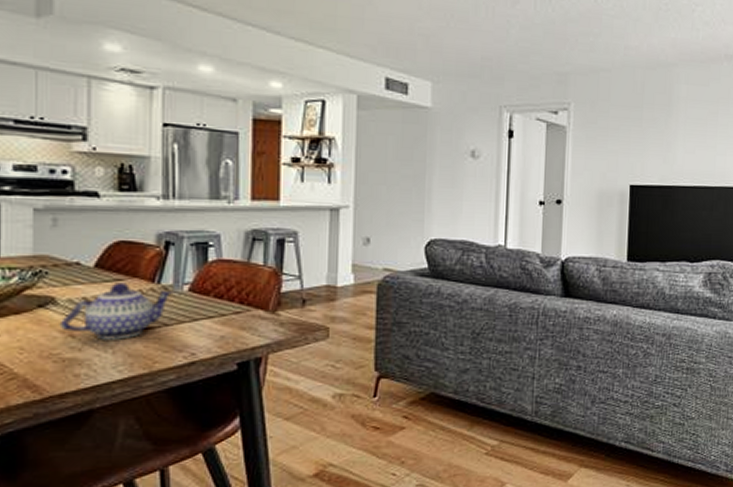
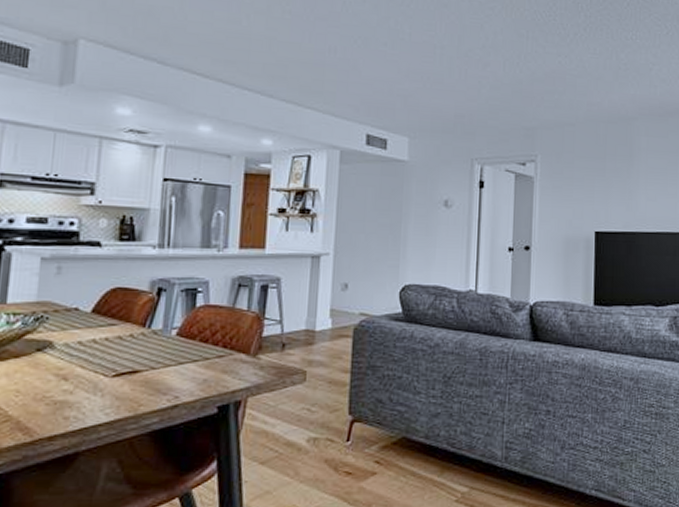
teapot: present [59,283,176,340] -> none [54,327,164,383]

